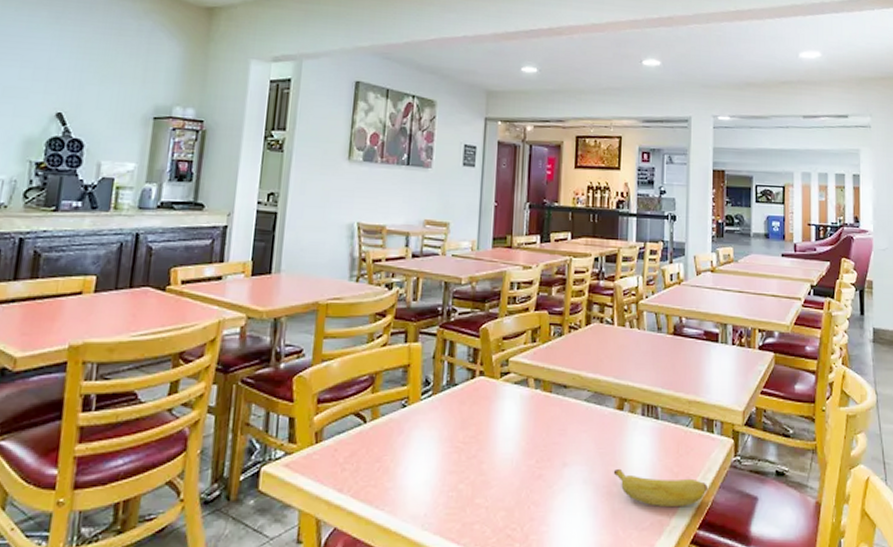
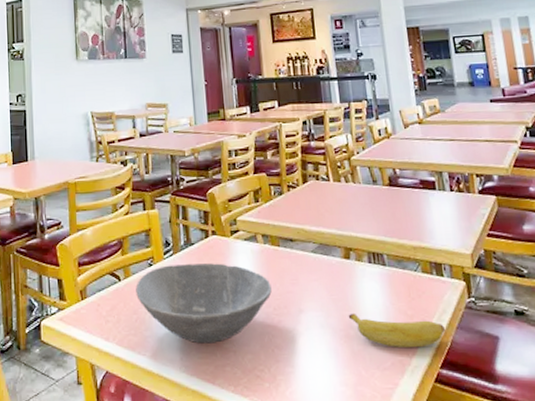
bowl: none [382,407,537,498] -> present [136,263,272,344]

